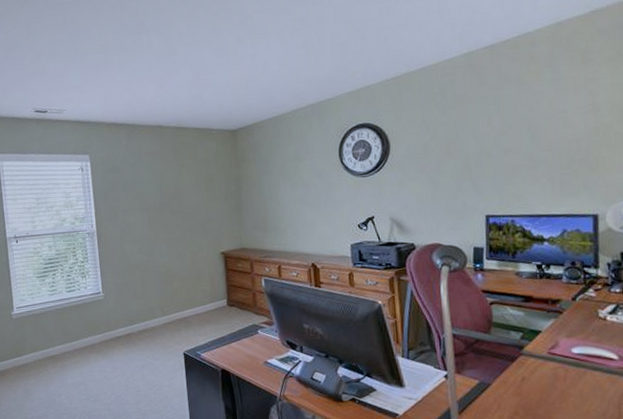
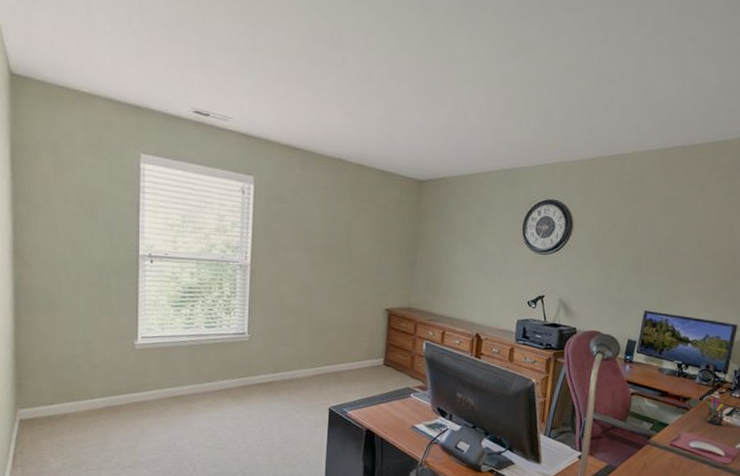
pen holder: none [582,295,606,326] -> present [706,397,724,425]

